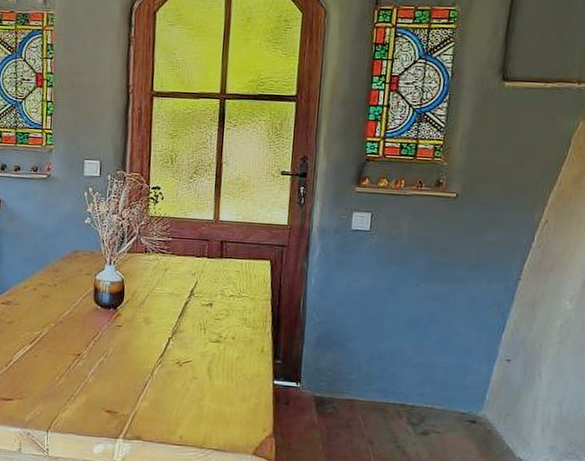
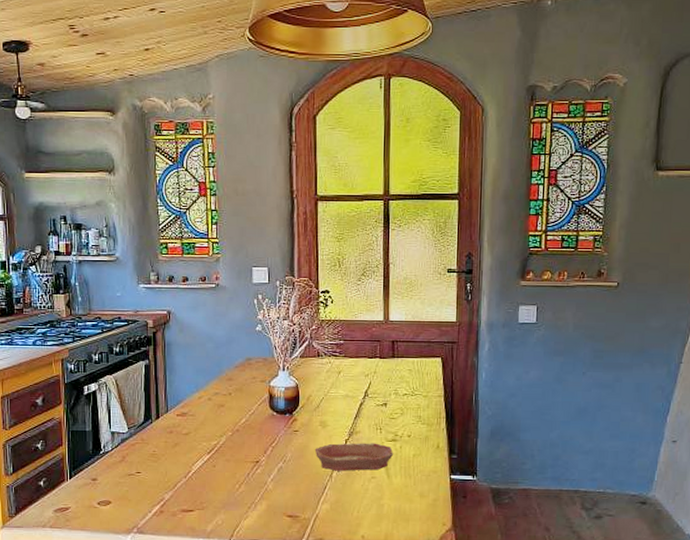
bowl: none [137,341,217,371] -> present [314,443,394,471]

